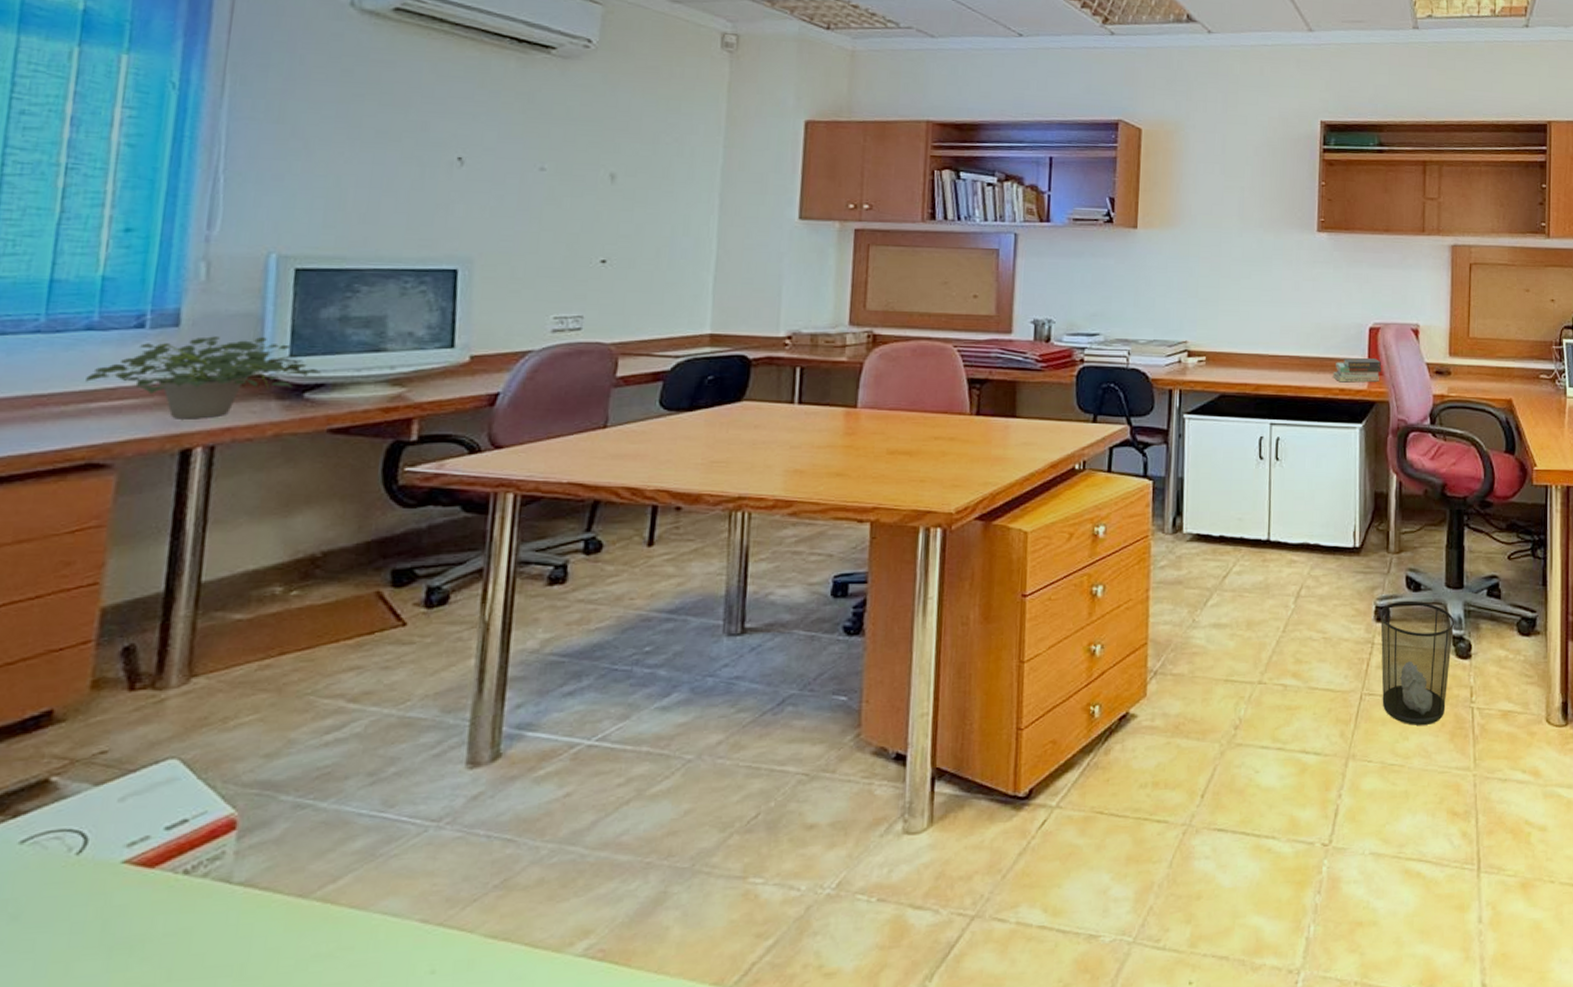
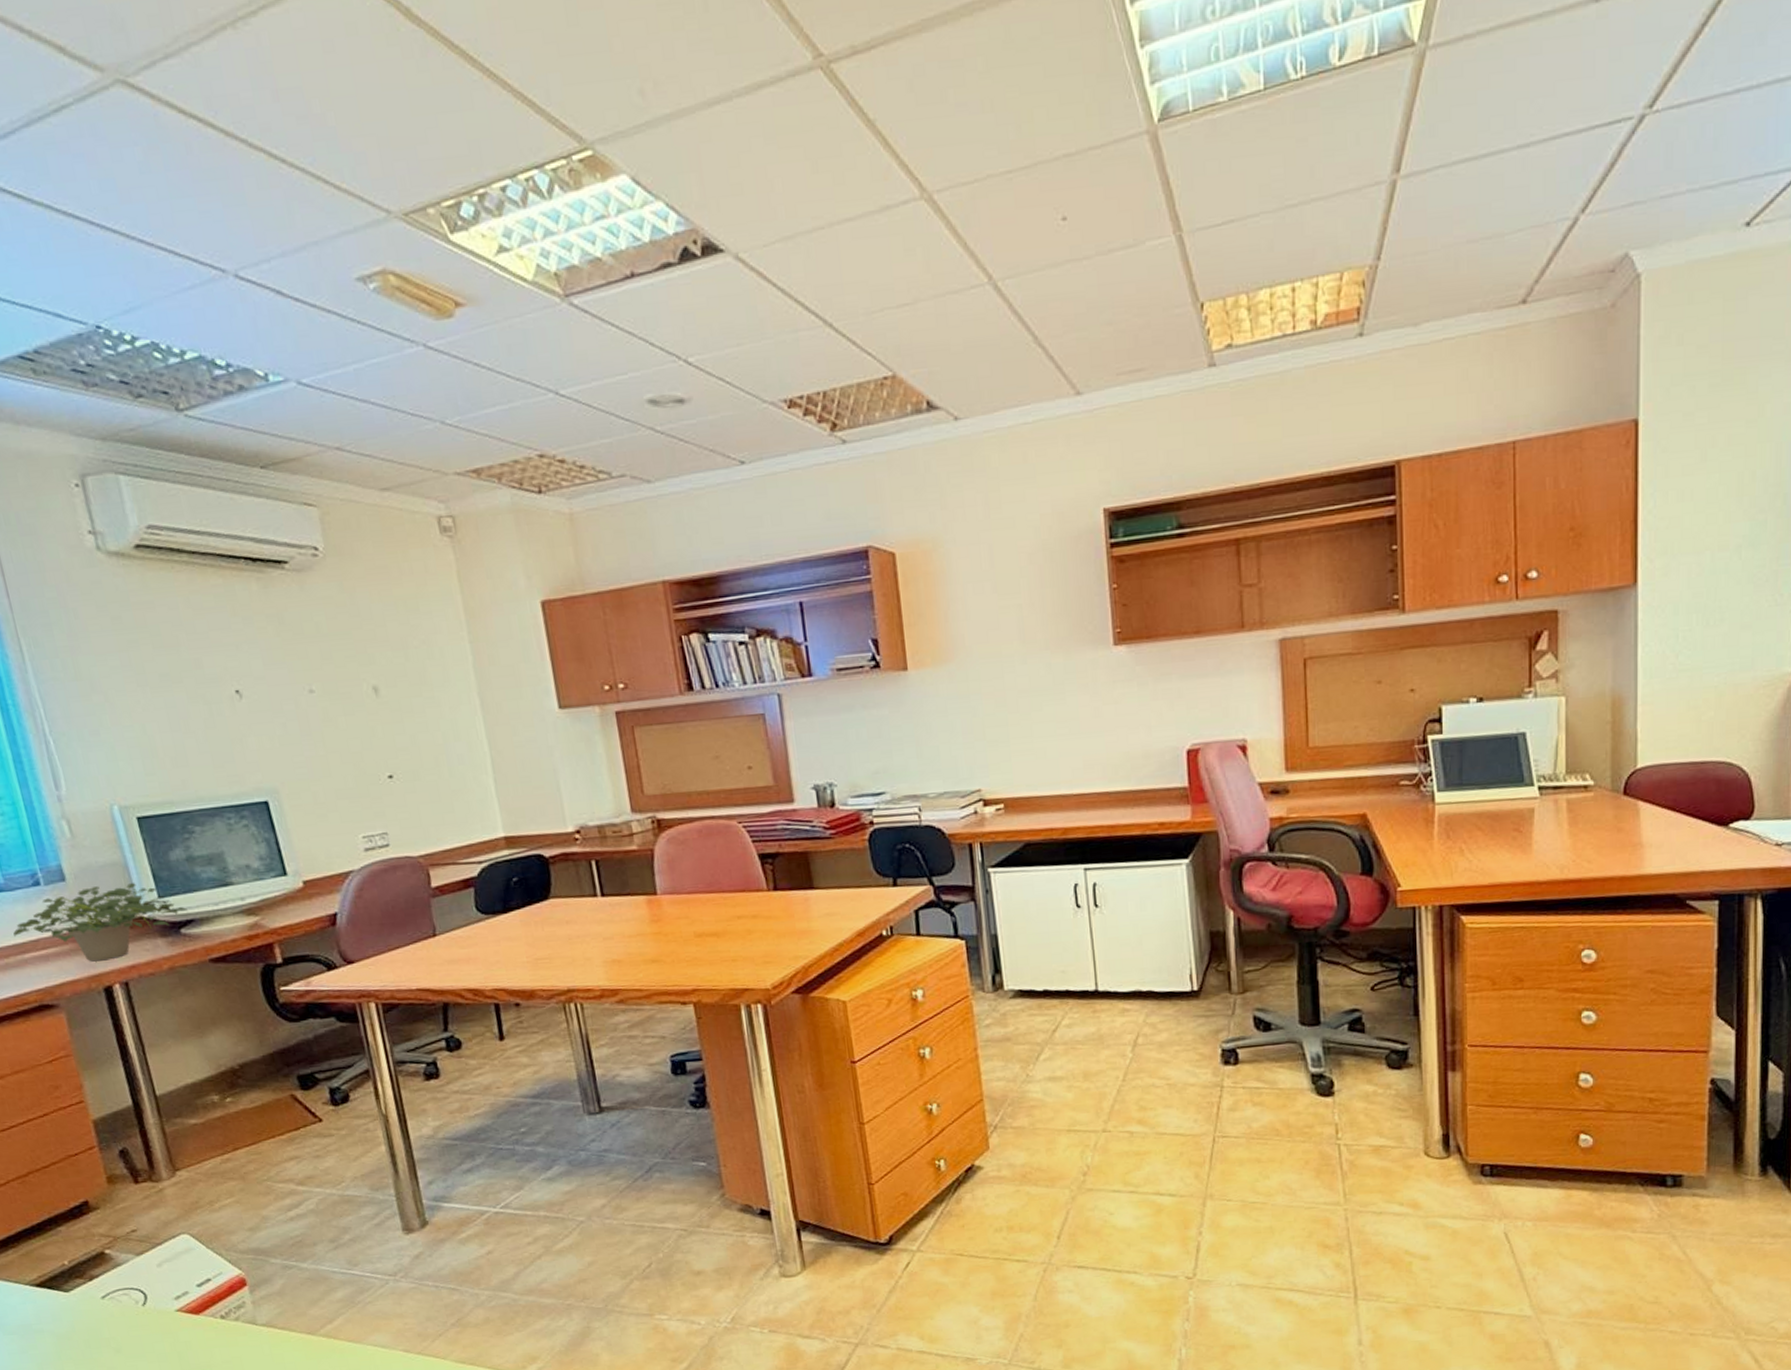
books: present [1333,357,1382,383] -> none [1149,783,1206,816]
waste bin: present [1379,600,1455,725] -> none [1227,1041,1313,1164]

